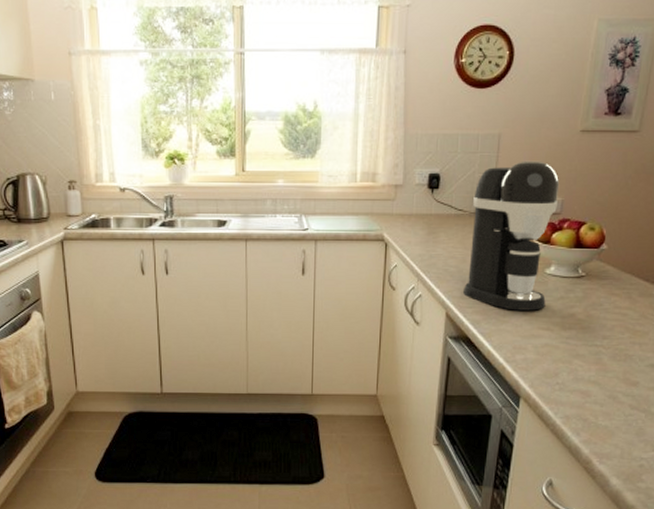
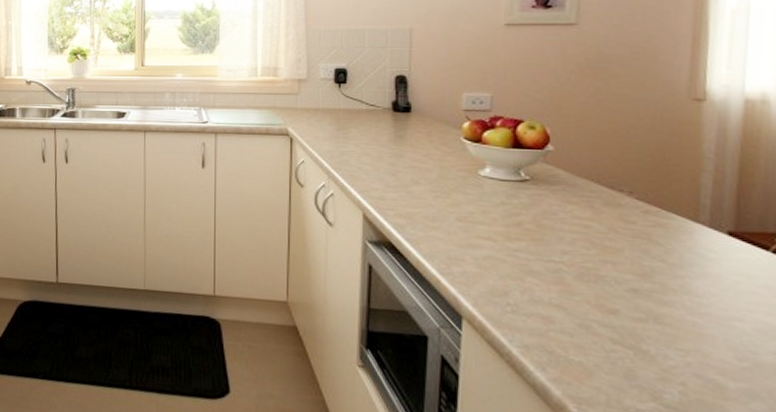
coffee maker: present [463,161,560,311] -> none [382,55,487,217]

